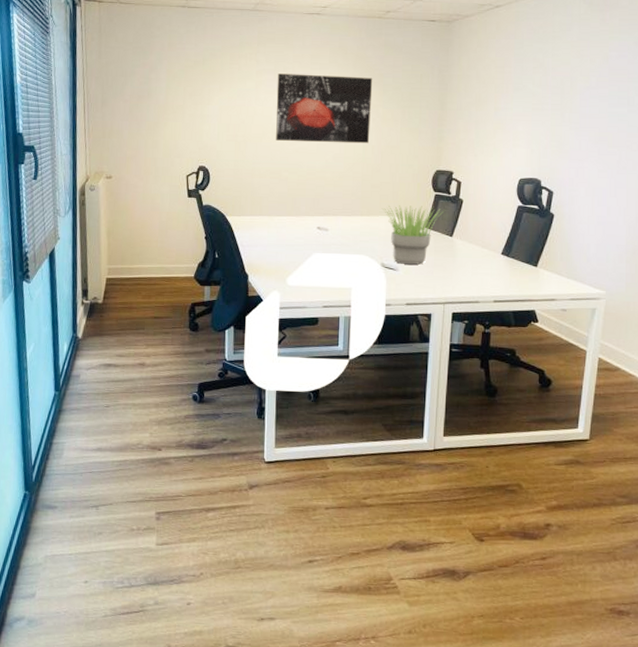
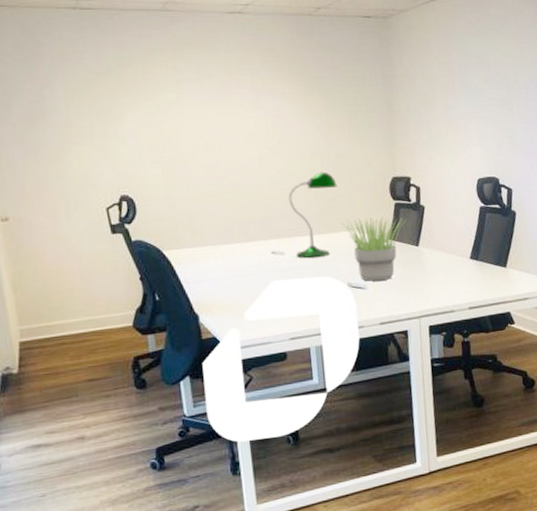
wall art: present [276,73,373,144] -> none [201,81,317,159]
desk lamp: none [338,160,384,237] -> present [288,172,337,259]

